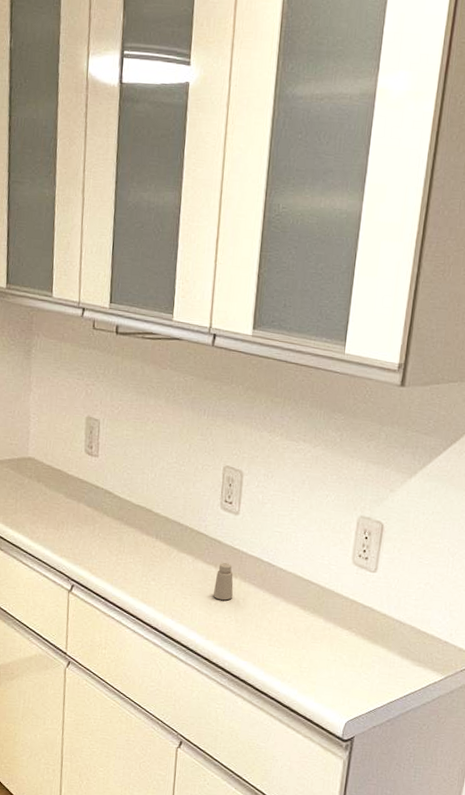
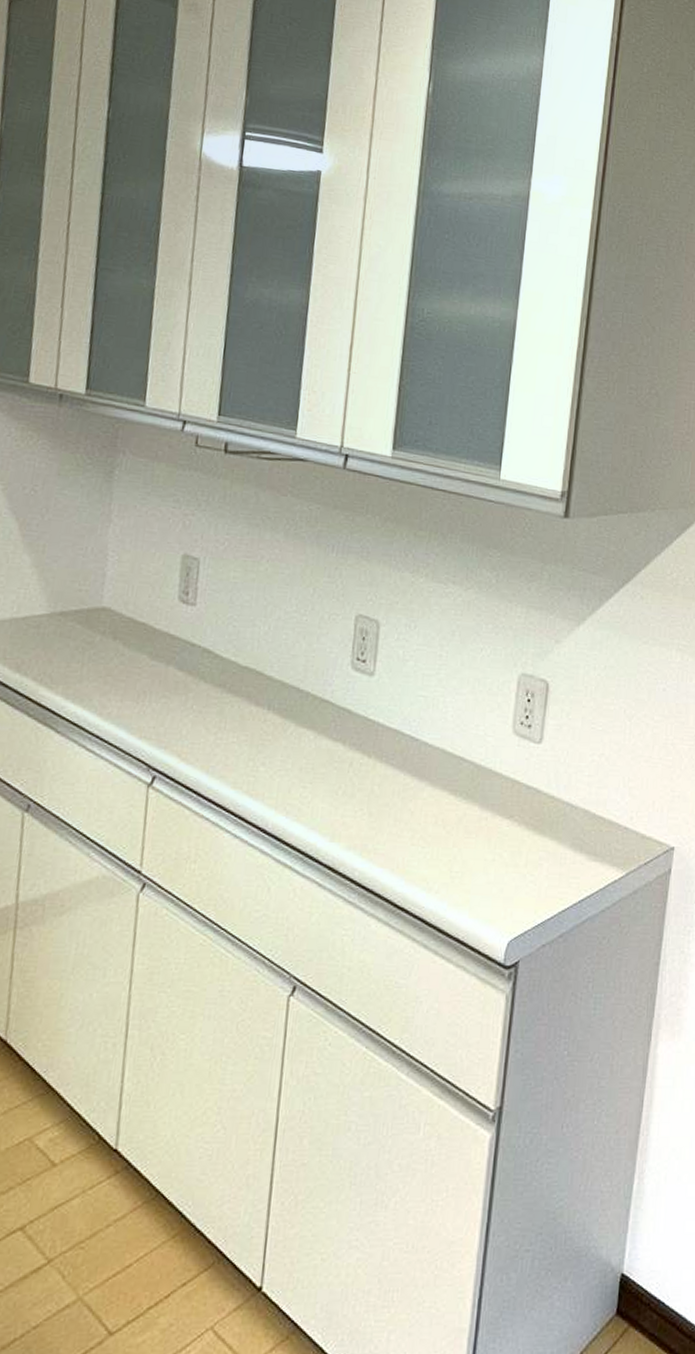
saltshaker: present [213,563,234,601] -> none [341,738,367,788]

